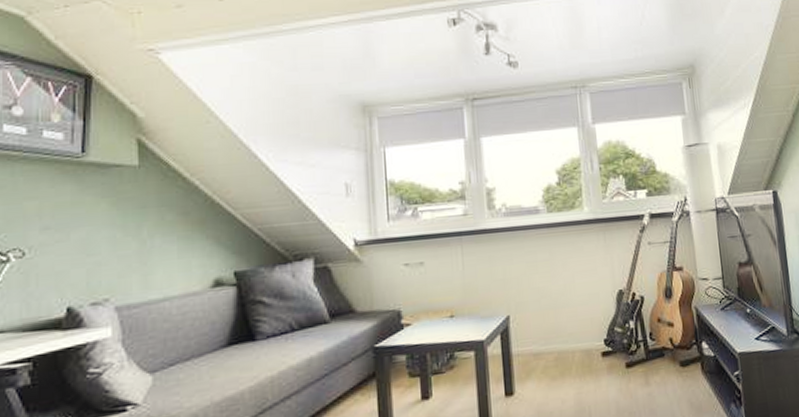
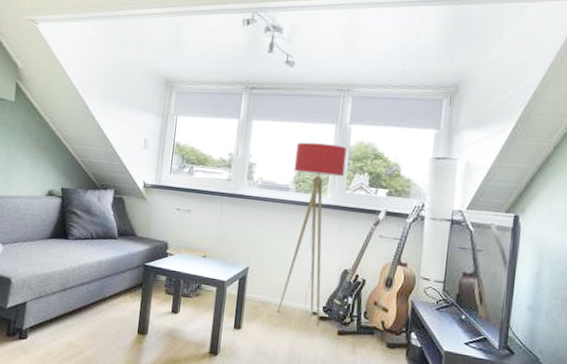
floor lamp: none [538,149,604,364] -> present [277,142,347,326]

